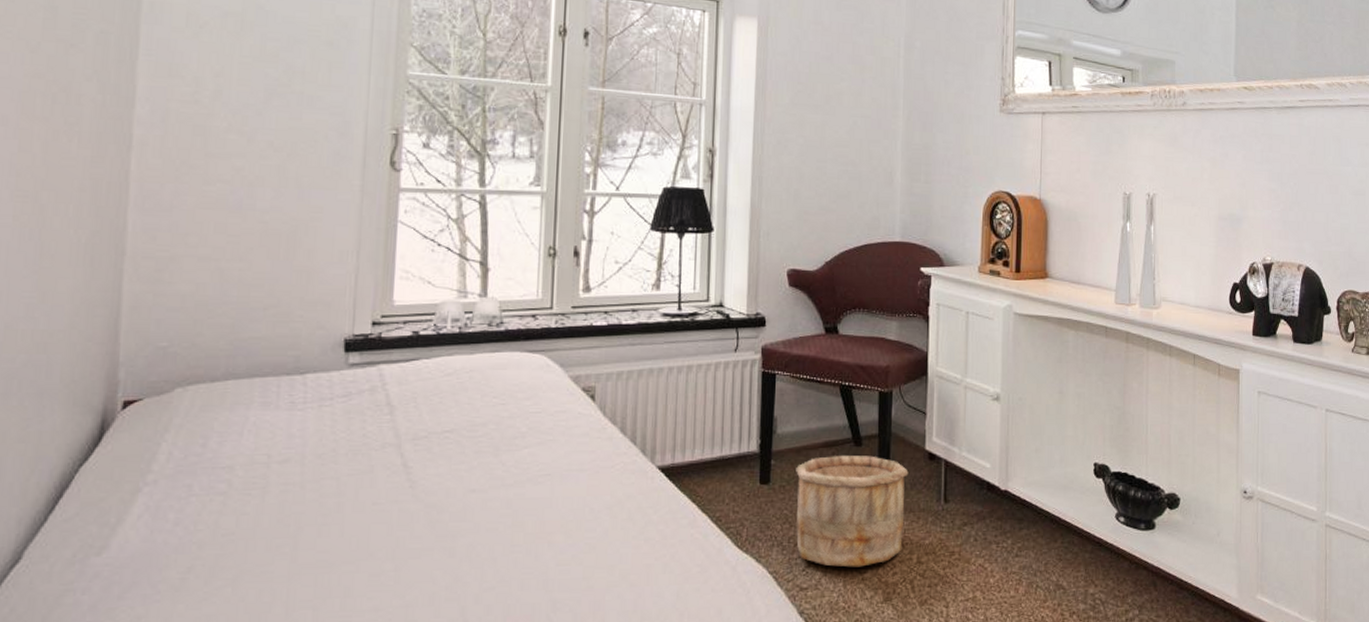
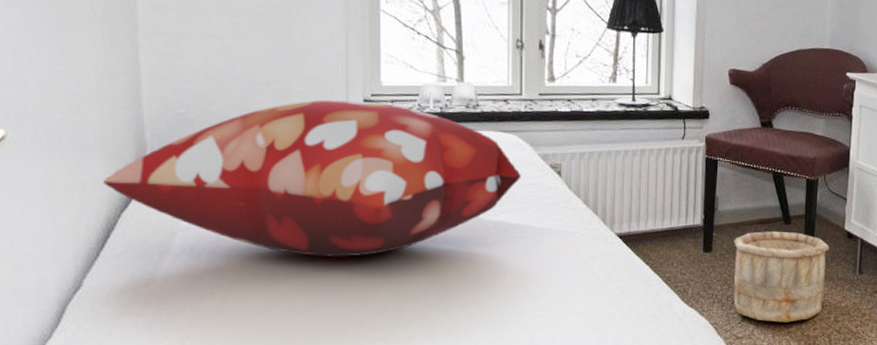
decorative pillow: none [63,323,548,510] -> present [103,99,521,257]

